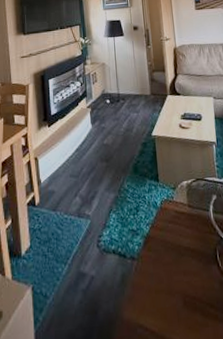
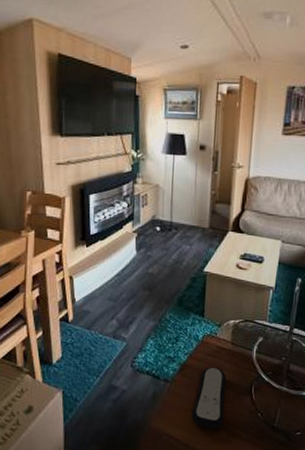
remote control: none [162,235,196,312] -> present [191,367,227,429]

